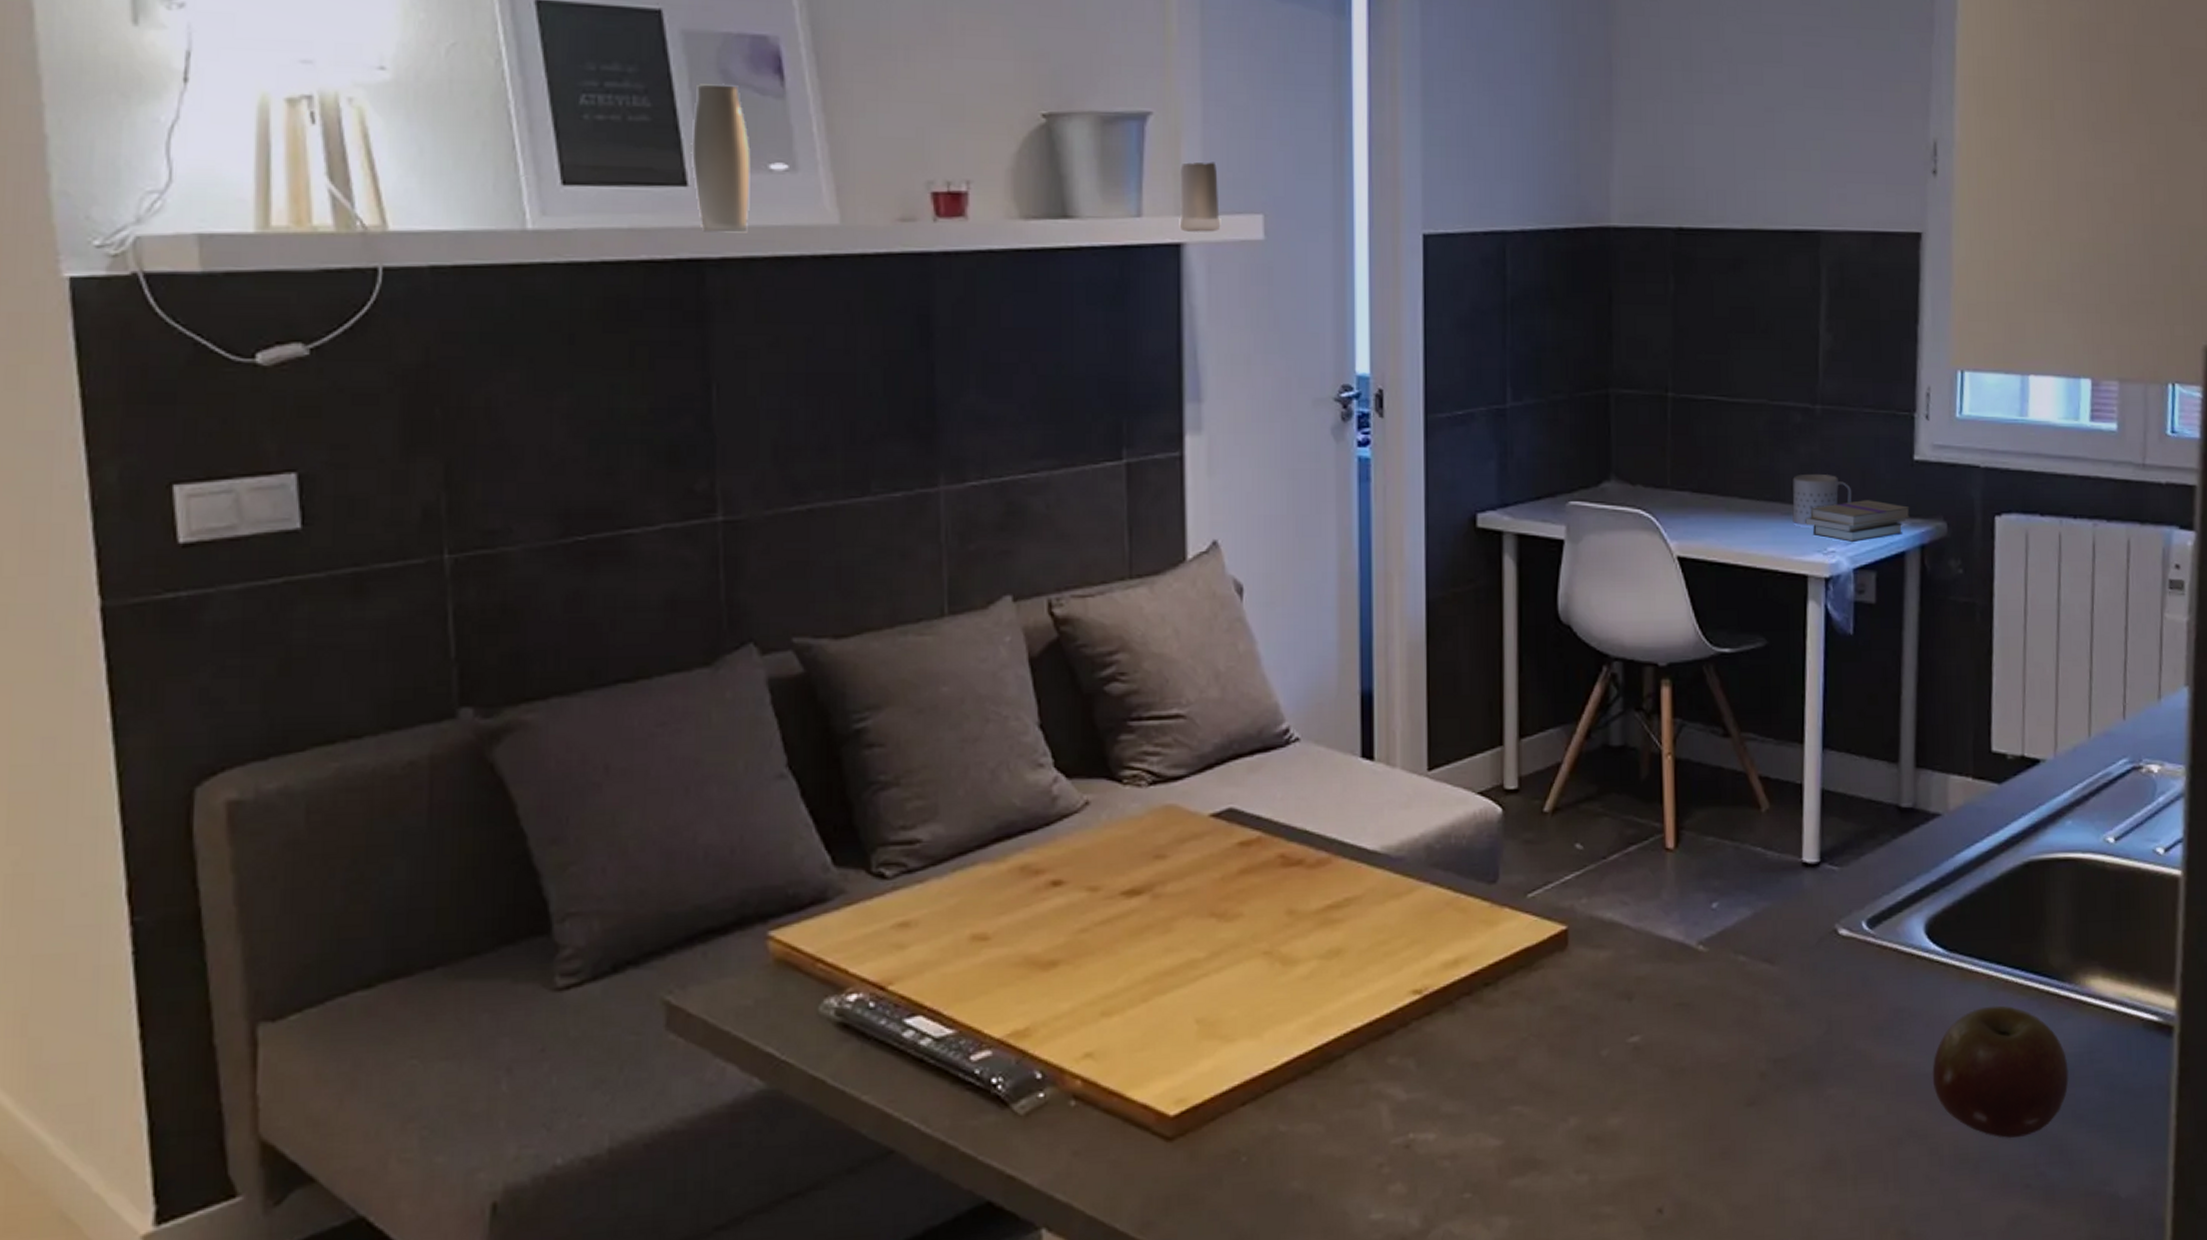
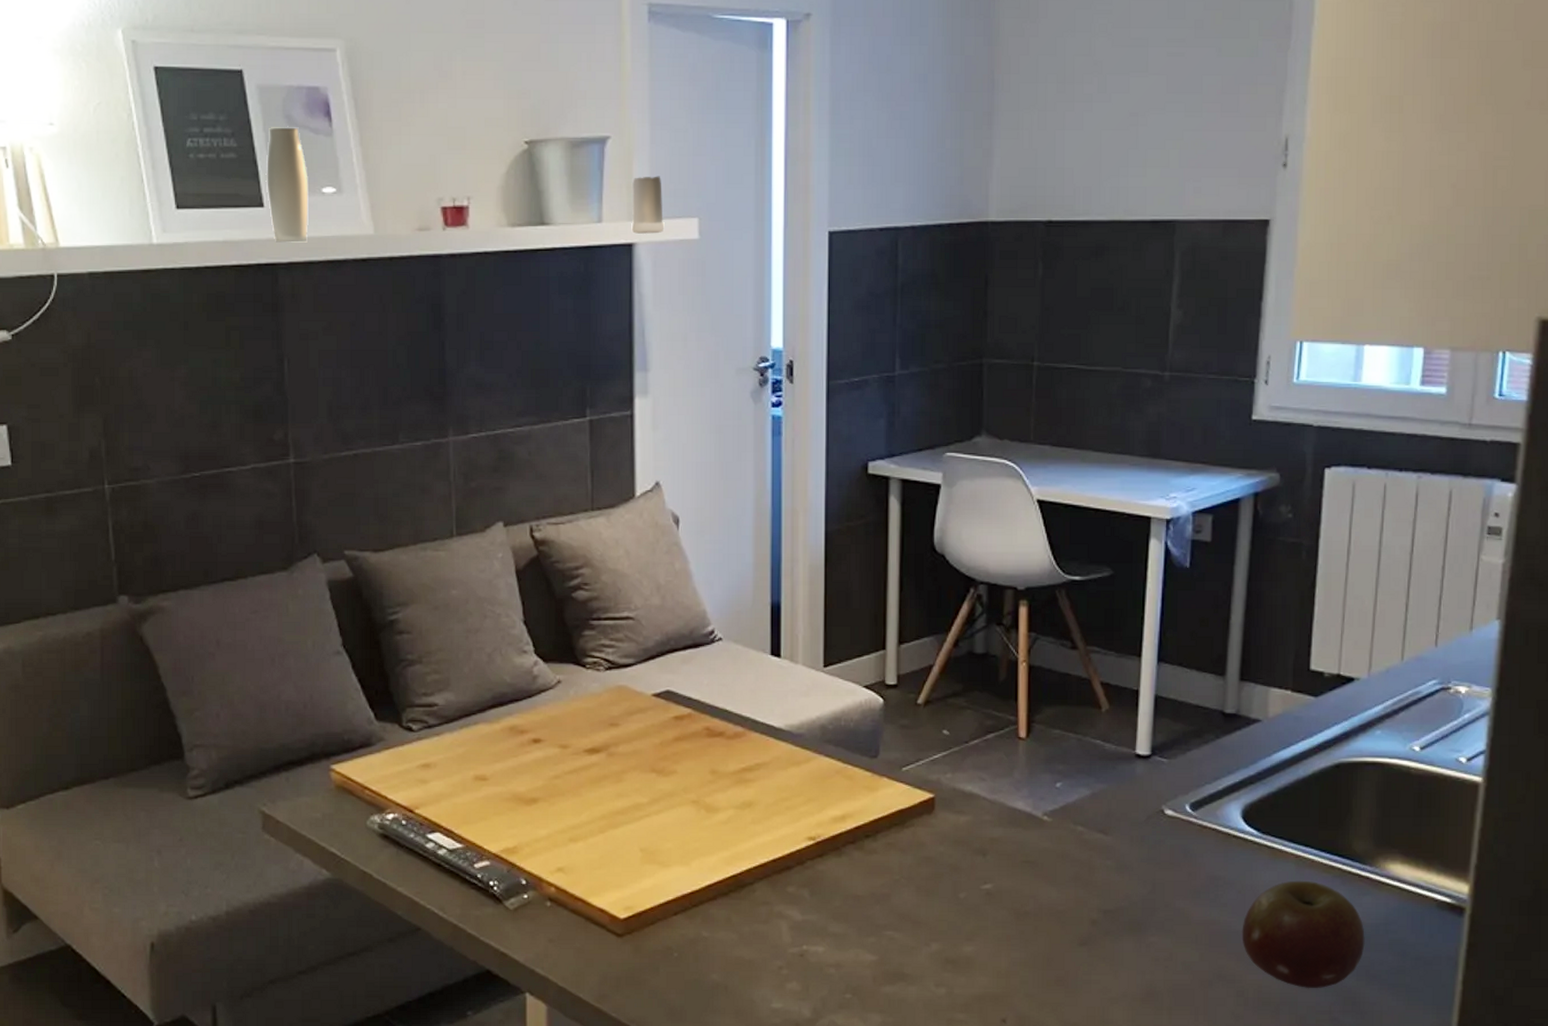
mug: present [1792,473,1852,526] -> none [1140,431,1194,475]
books: present [1805,500,1910,543] -> none [1151,454,1246,490]

